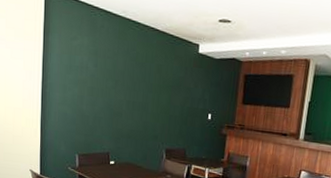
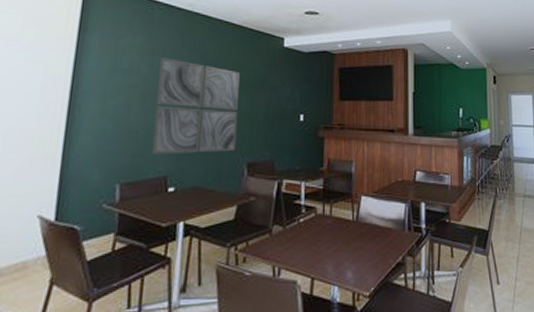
wall art: none [98,58,162,139] -> present [151,58,240,155]

